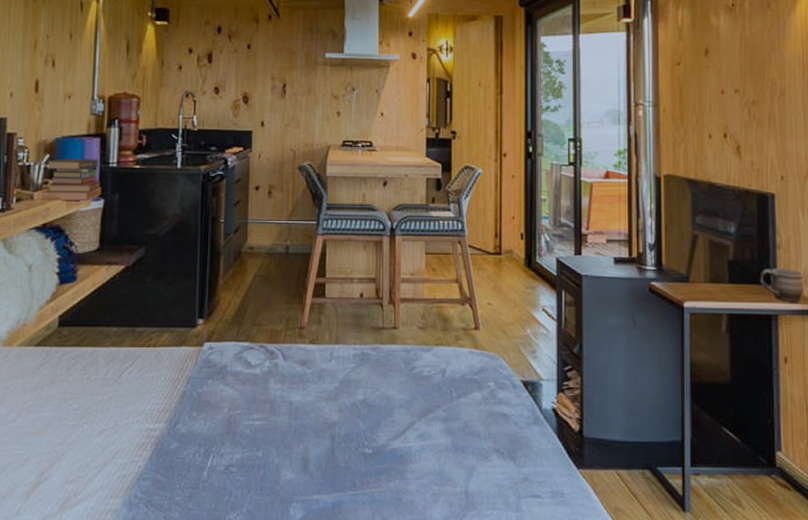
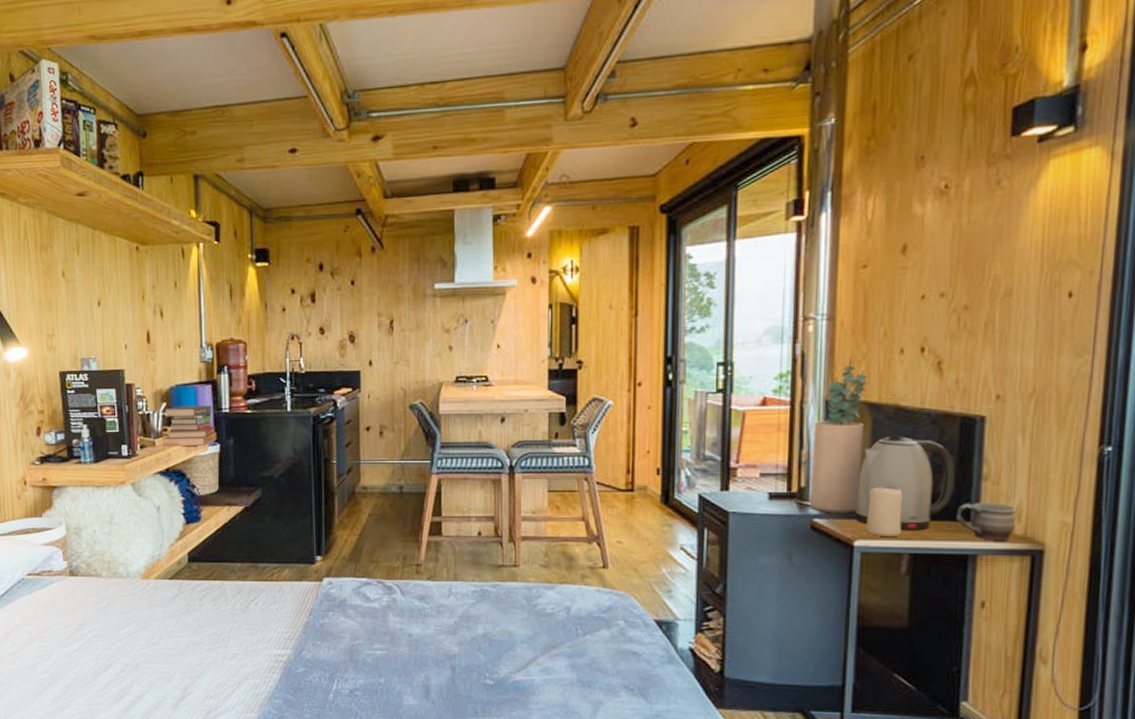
vase: none [646,140,686,277] -> present [809,358,868,514]
kettle: none [684,209,757,293] -> present [856,436,956,531]
candle: none [692,254,720,299] -> present [865,487,903,538]

